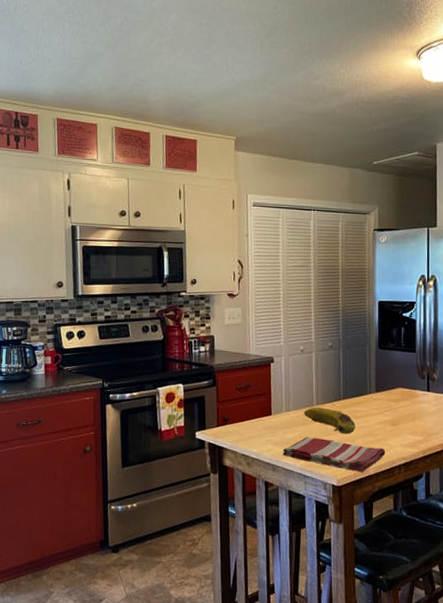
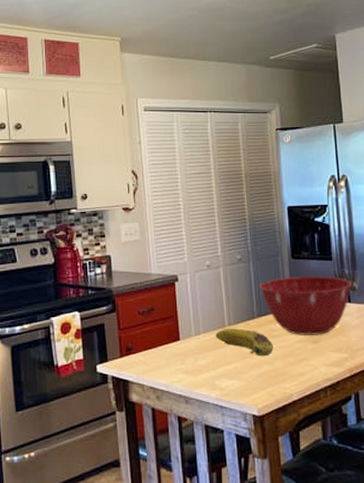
dish towel: present [283,436,386,472] -> none [195,362,309,398]
mixing bowl: none [347,364,433,419] -> present [259,276,353,336]

